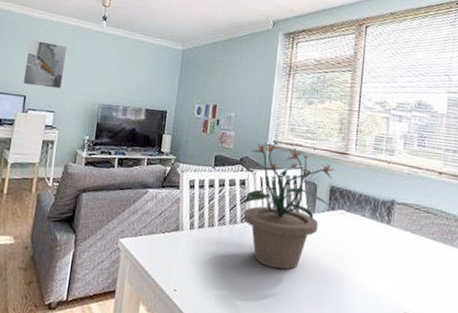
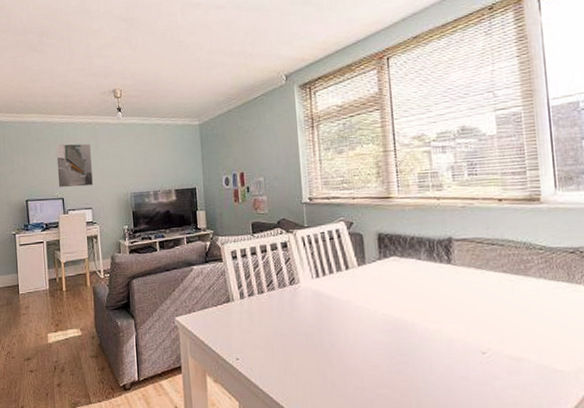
potted plant: present [239,143,335,270] -> none [285,201,386,326]

